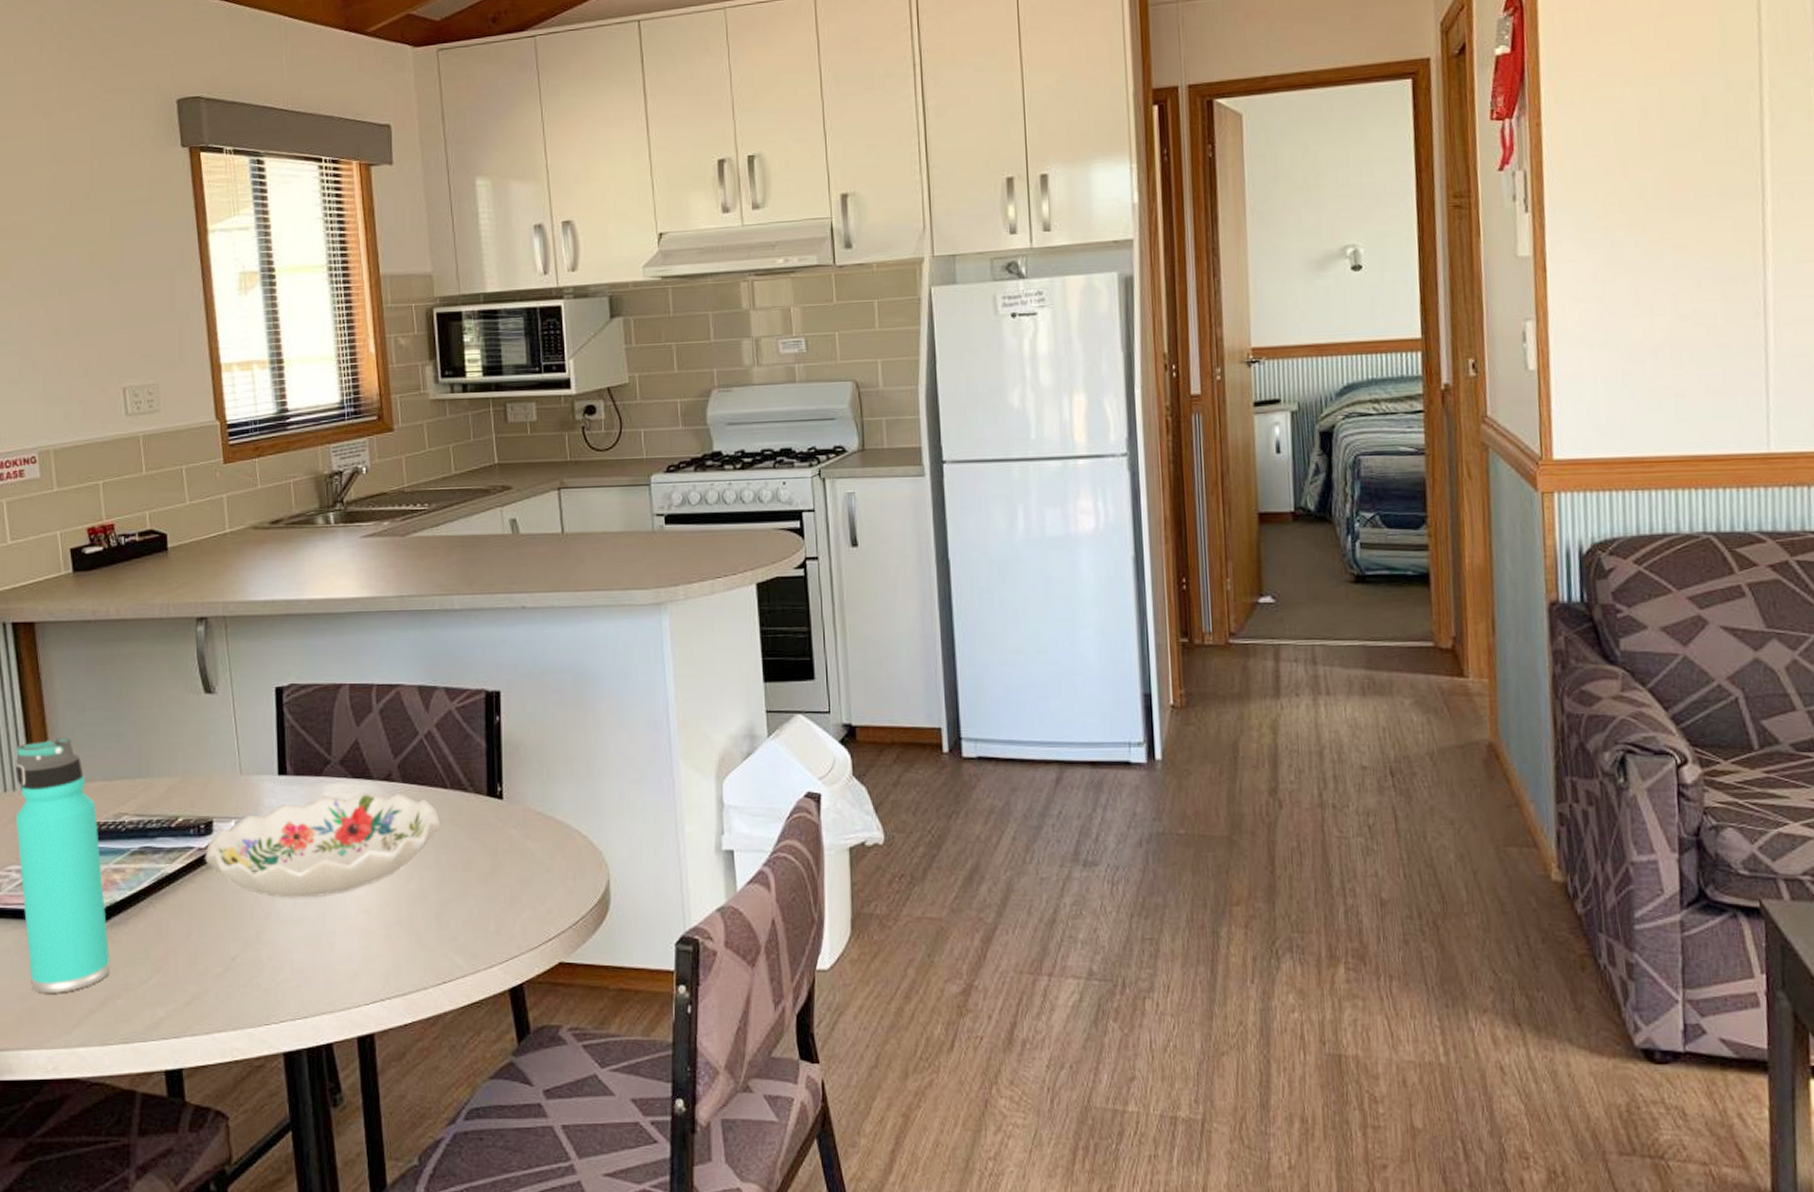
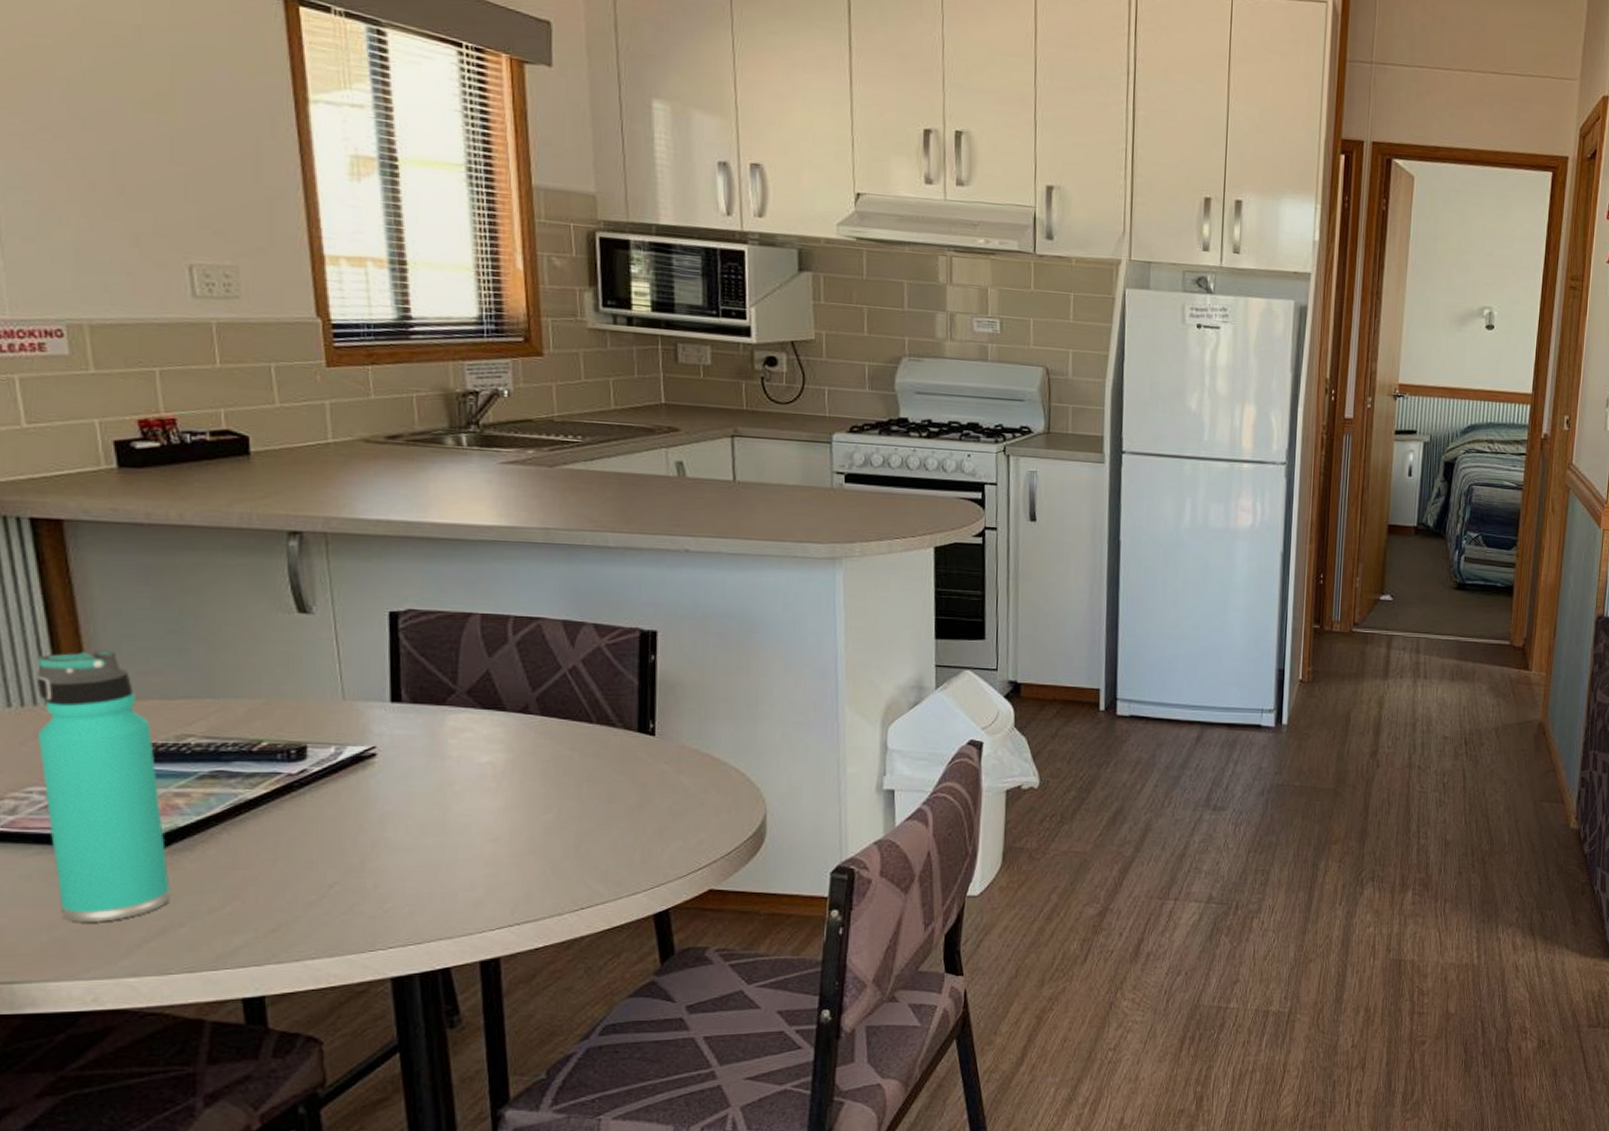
decorative bowl: present [205,792,440,898] -> none [296,724,583,827]

